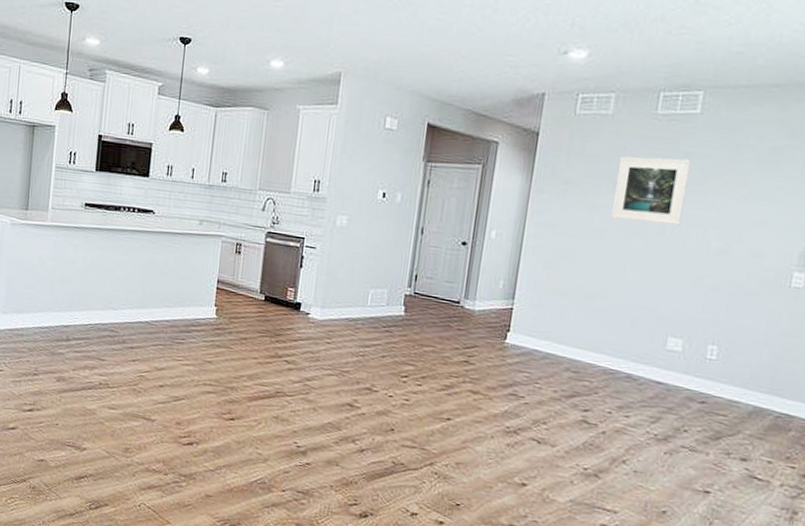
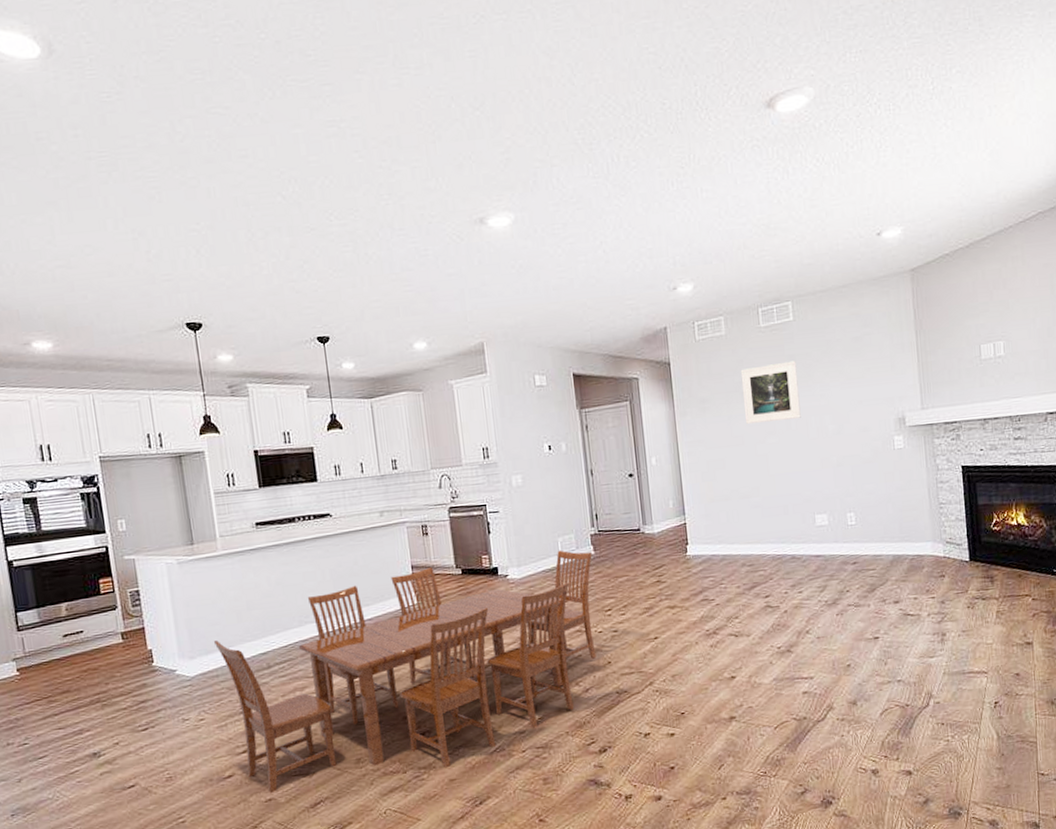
dining set: none [25,284,402,483] -> present [213,550,596,793]

